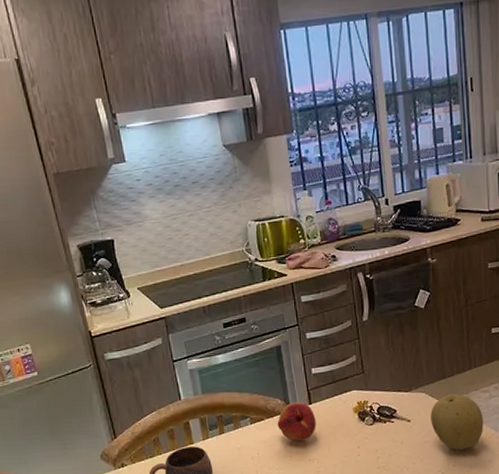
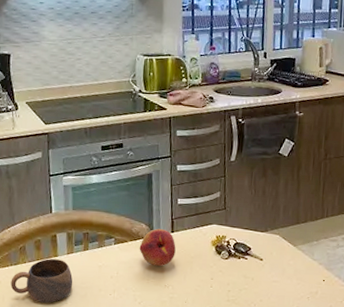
fruit: present [431,394,484,450] -> none [281,239,330,293]

